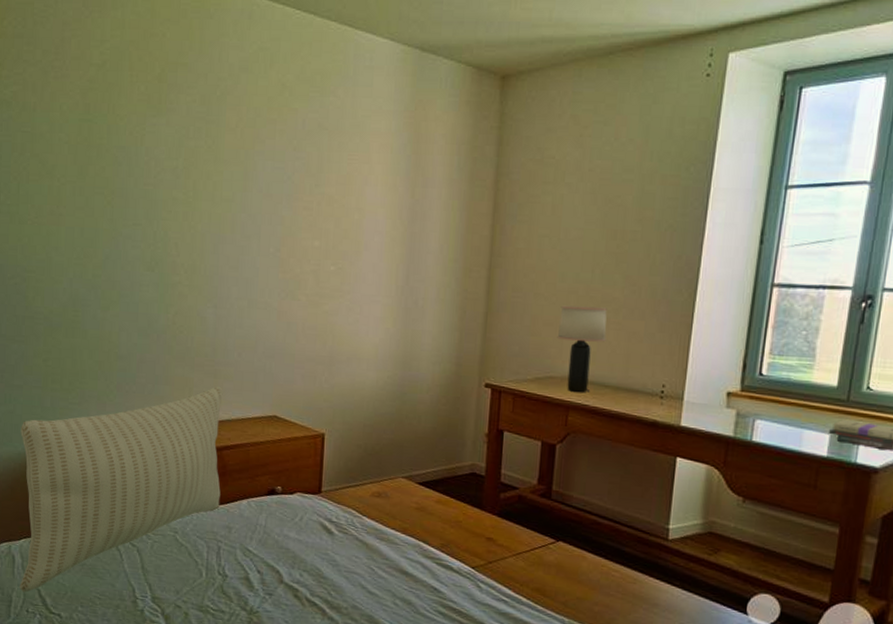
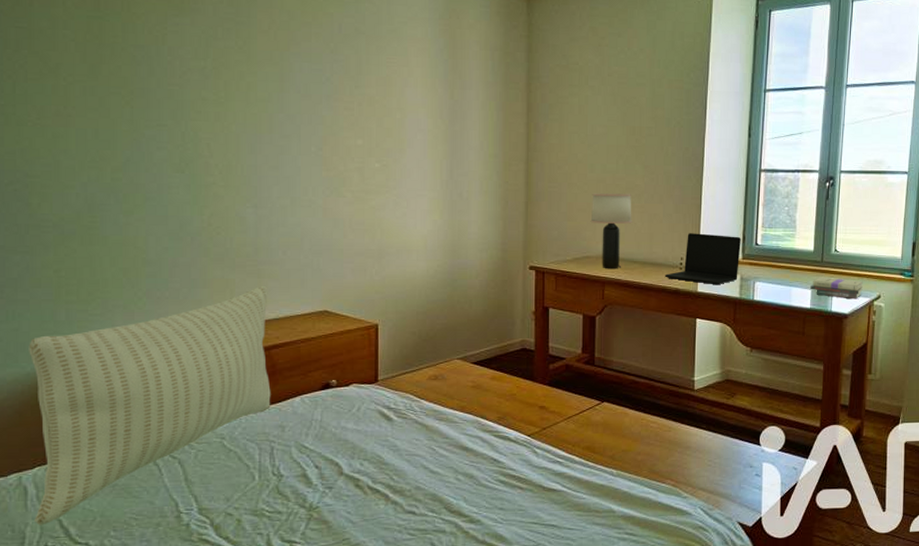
laptop: none [640,356,741,420] -> present [664,233,741,285]

